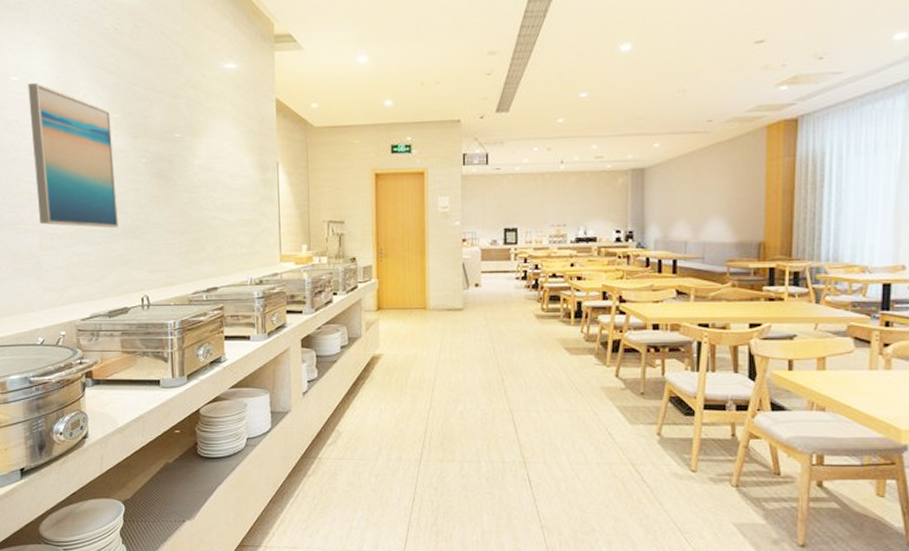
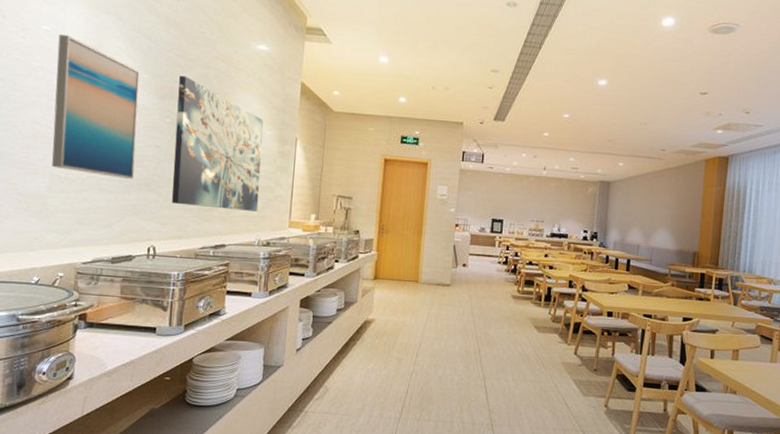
wall art: none [150,109,246,249] -> present [171,75,263,212]

